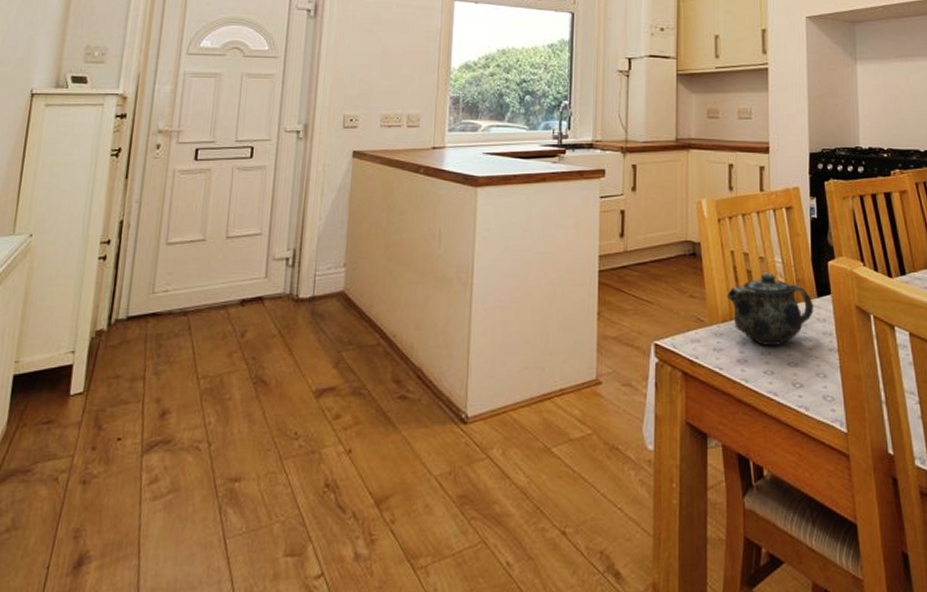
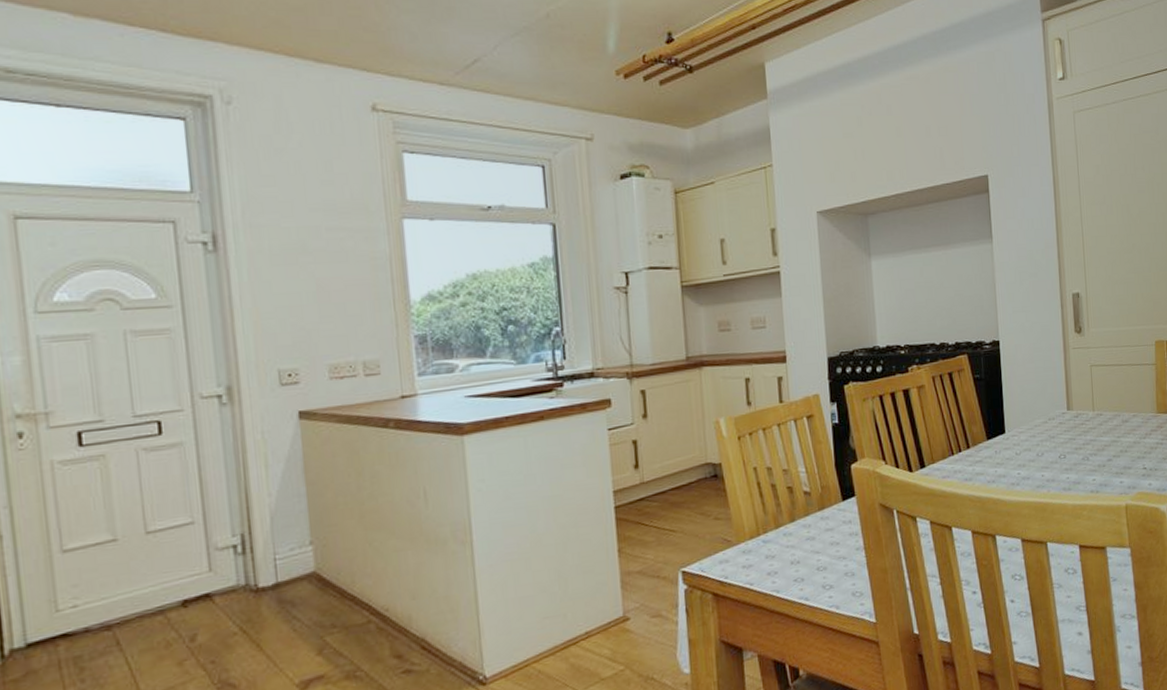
teapot: present [726,272,814,347] -> none [752,483,840,556]

